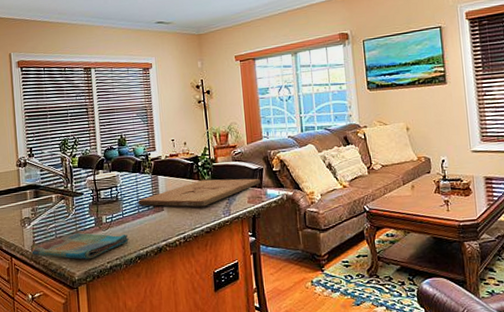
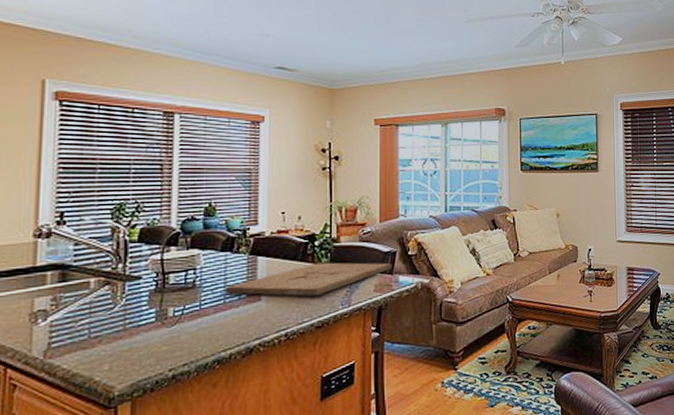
dish towel: present [31,233,130,260] -> none [43,331,207,367]

